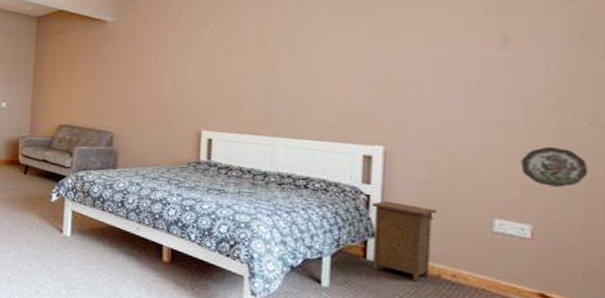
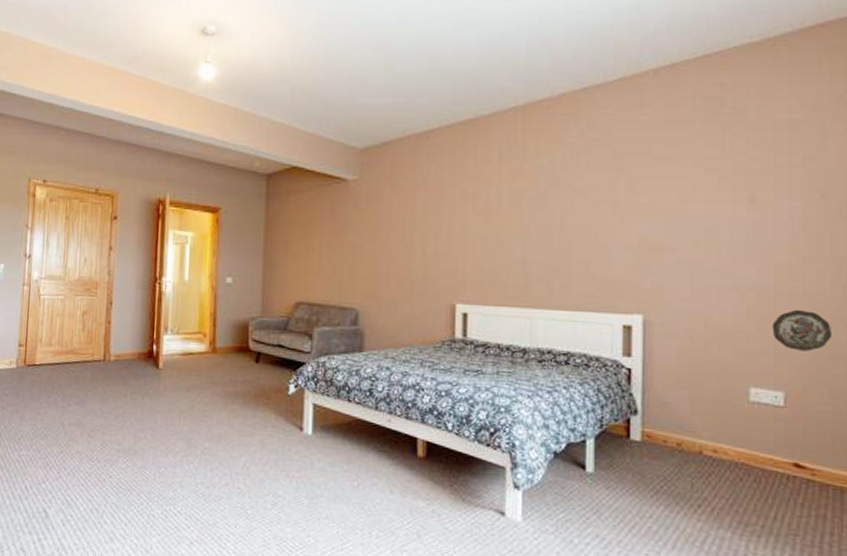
nightstand: present [372,200,437,282] -> none [634,374,697,460]

